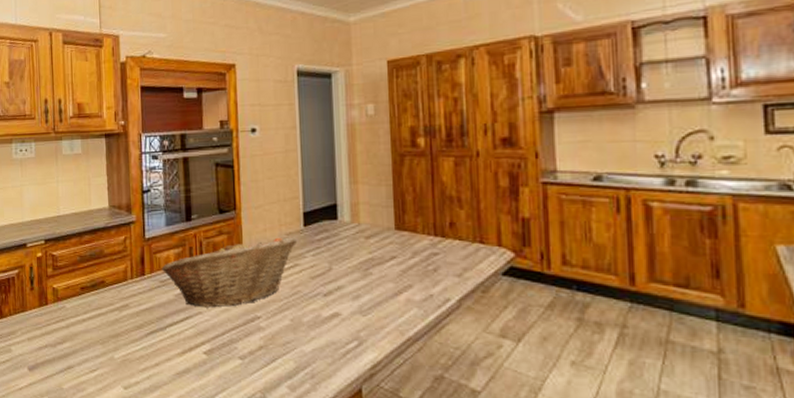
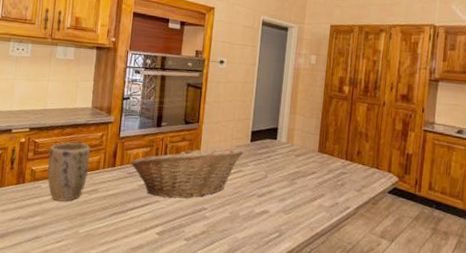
plant pot: none [68,251,116,322] -> present [47,142,91,202]

